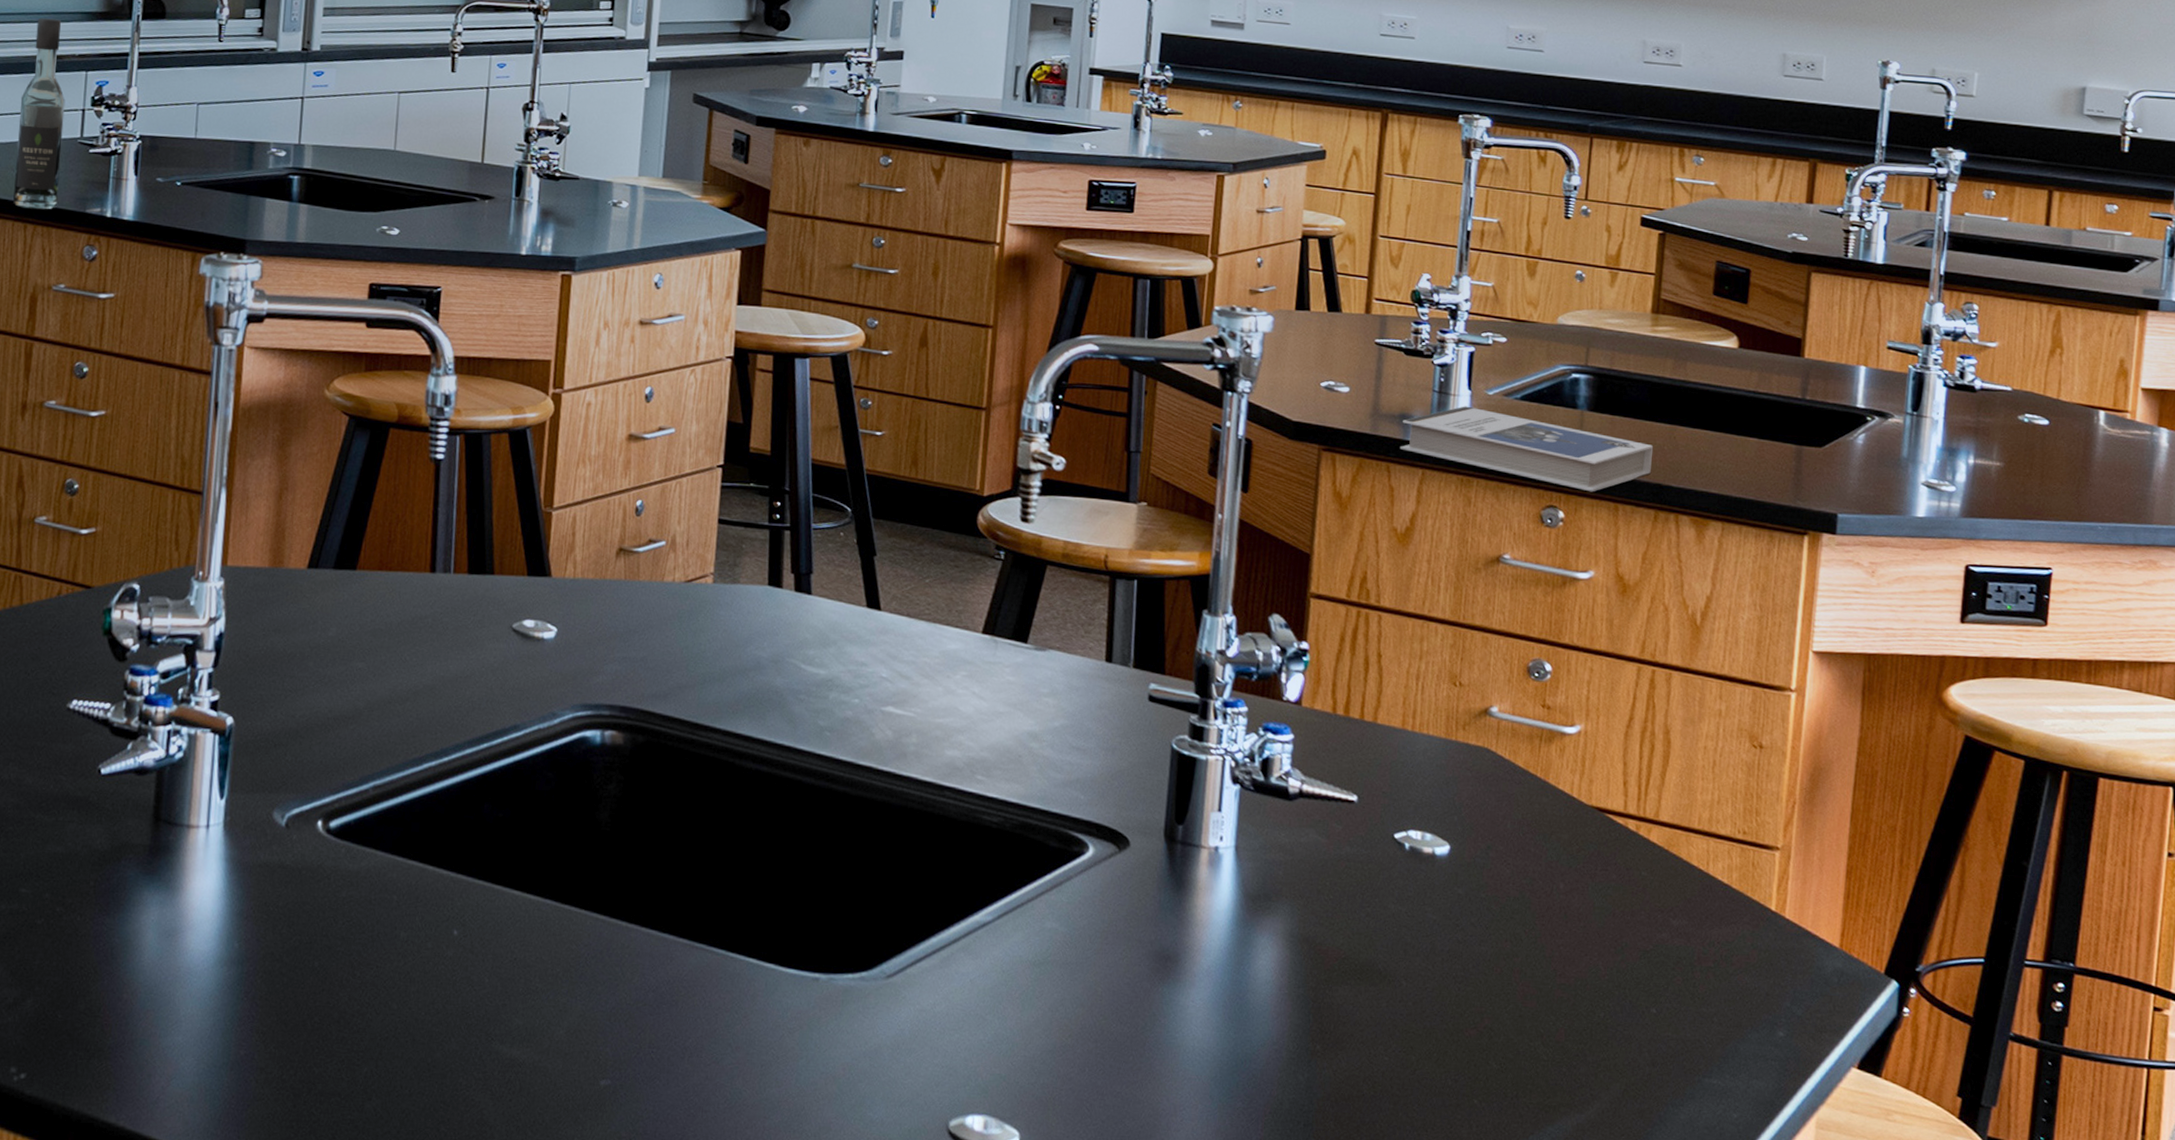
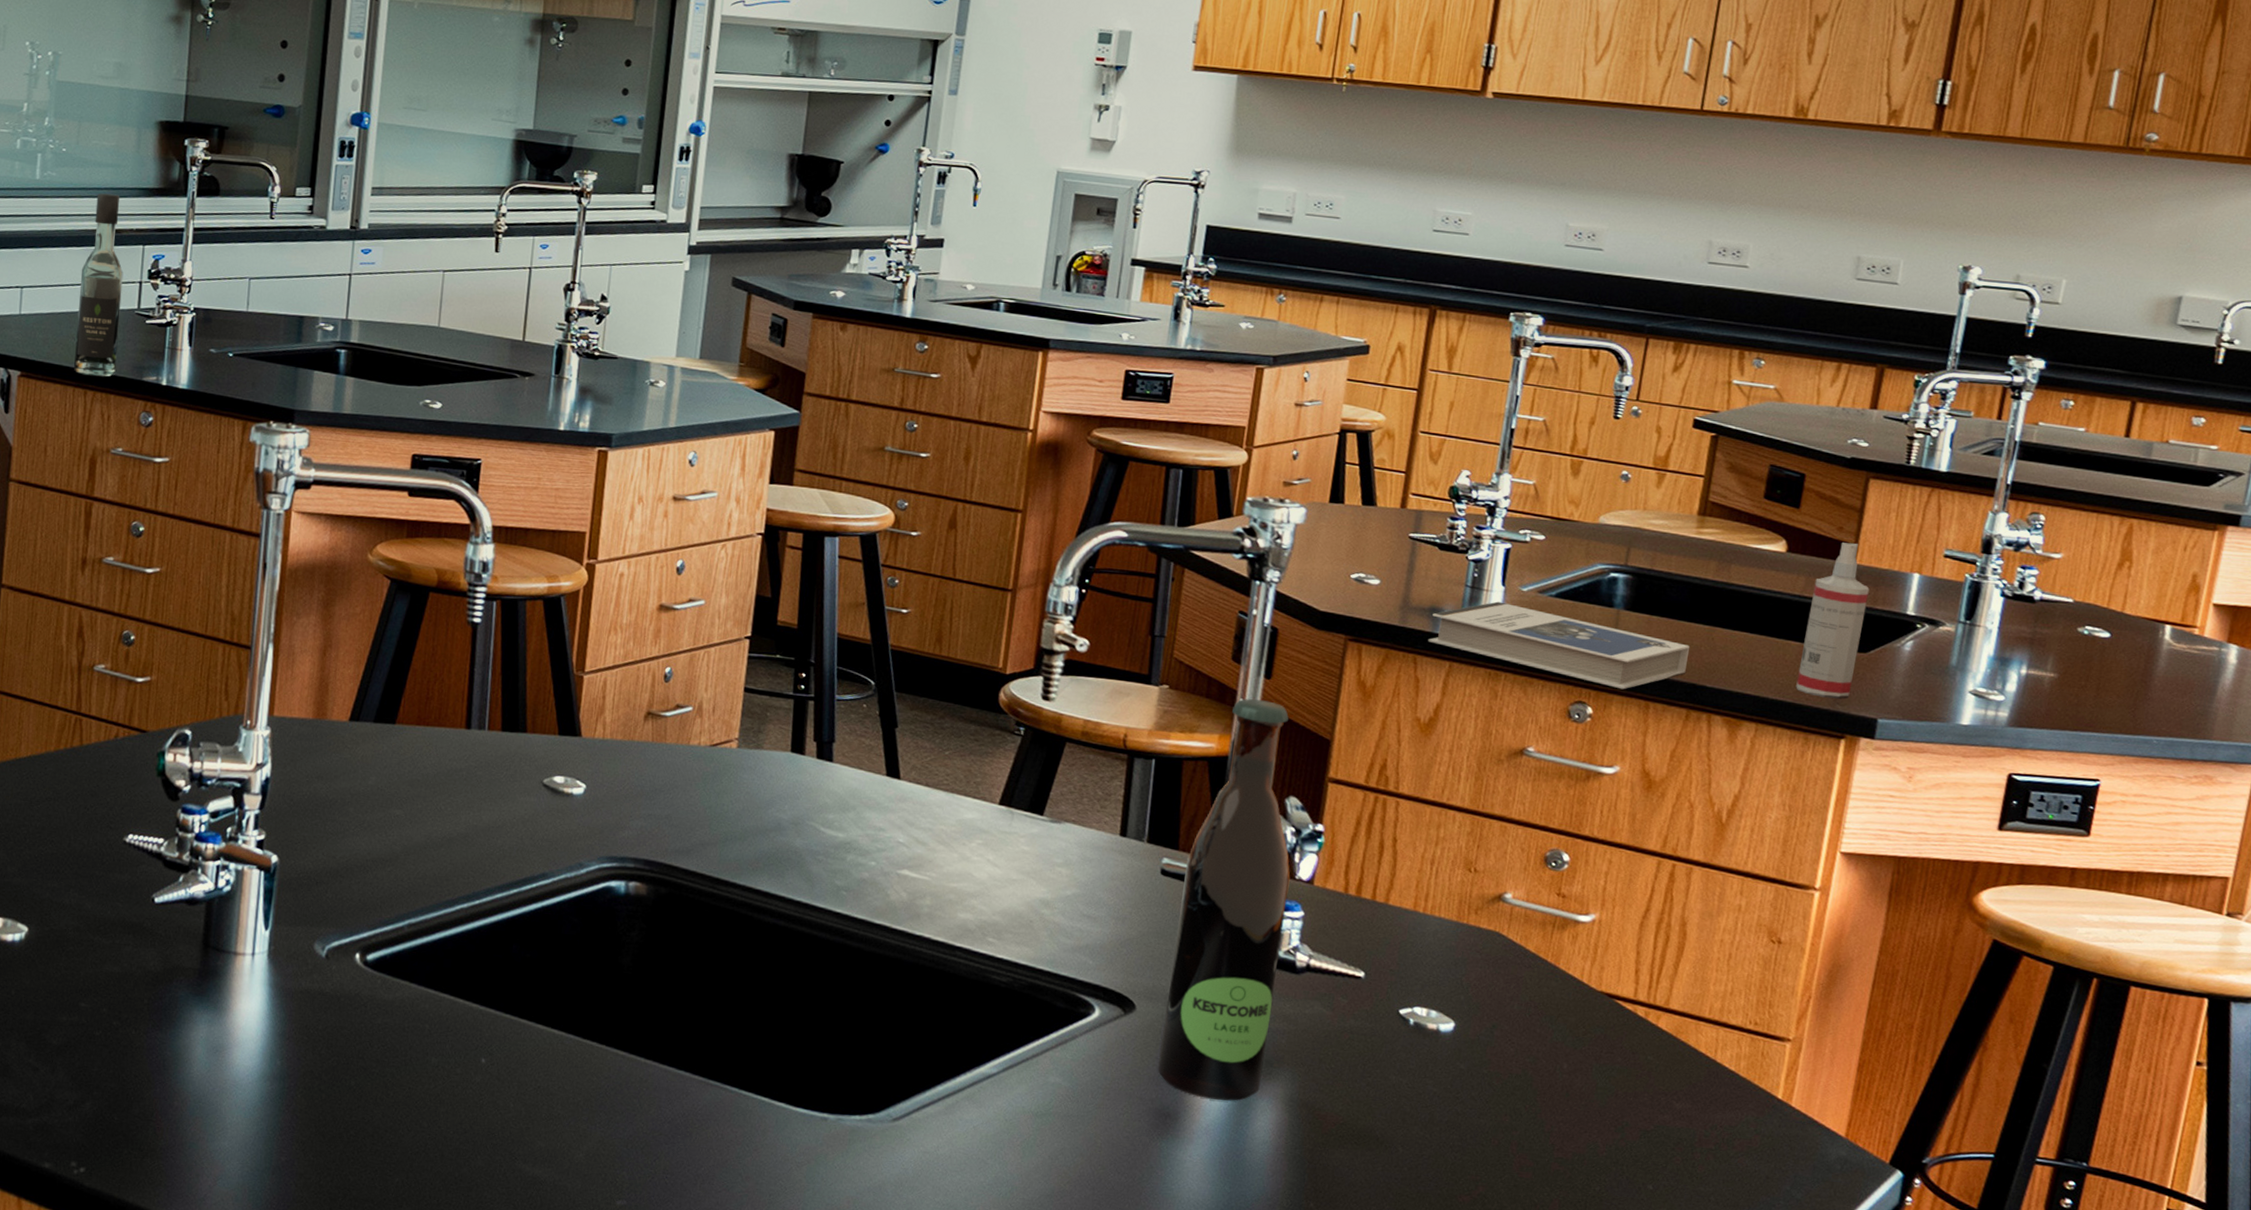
bottle: none [1155,514,1278,939] -> present [1157,698,1290,1101]
spray bottle: none [1757,337,1820,495] -> present [1796,542,1869,700]

